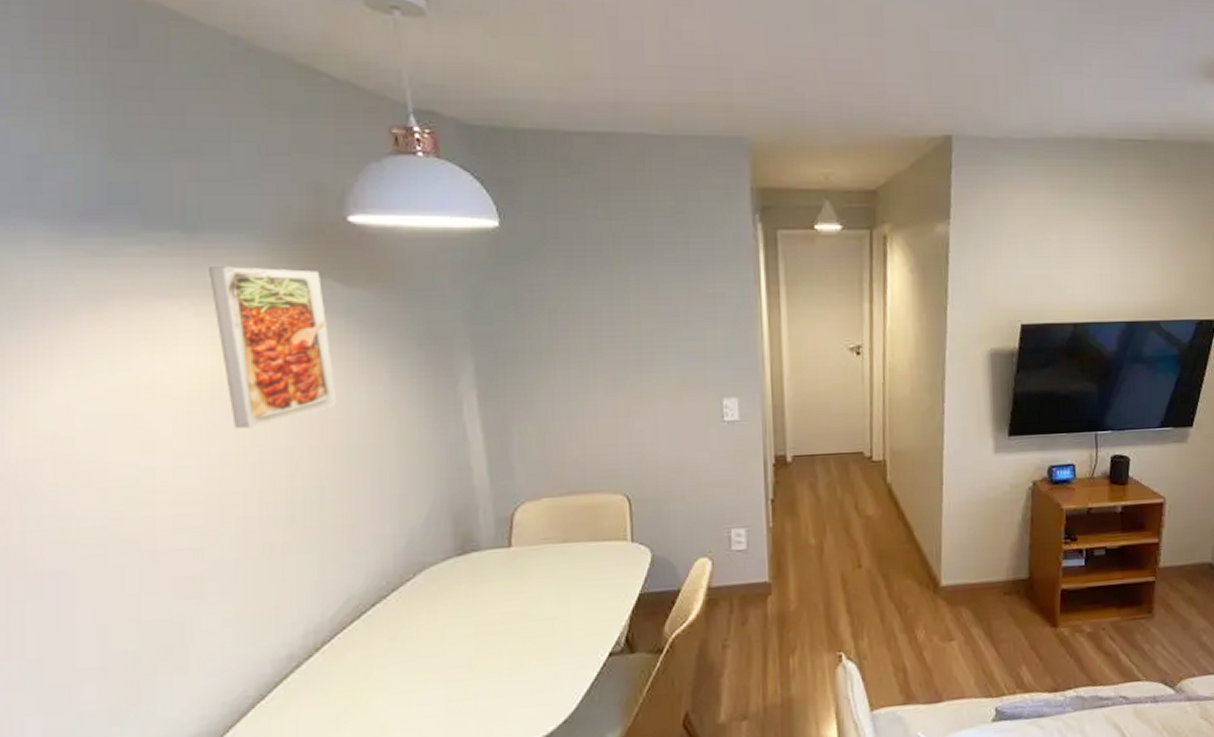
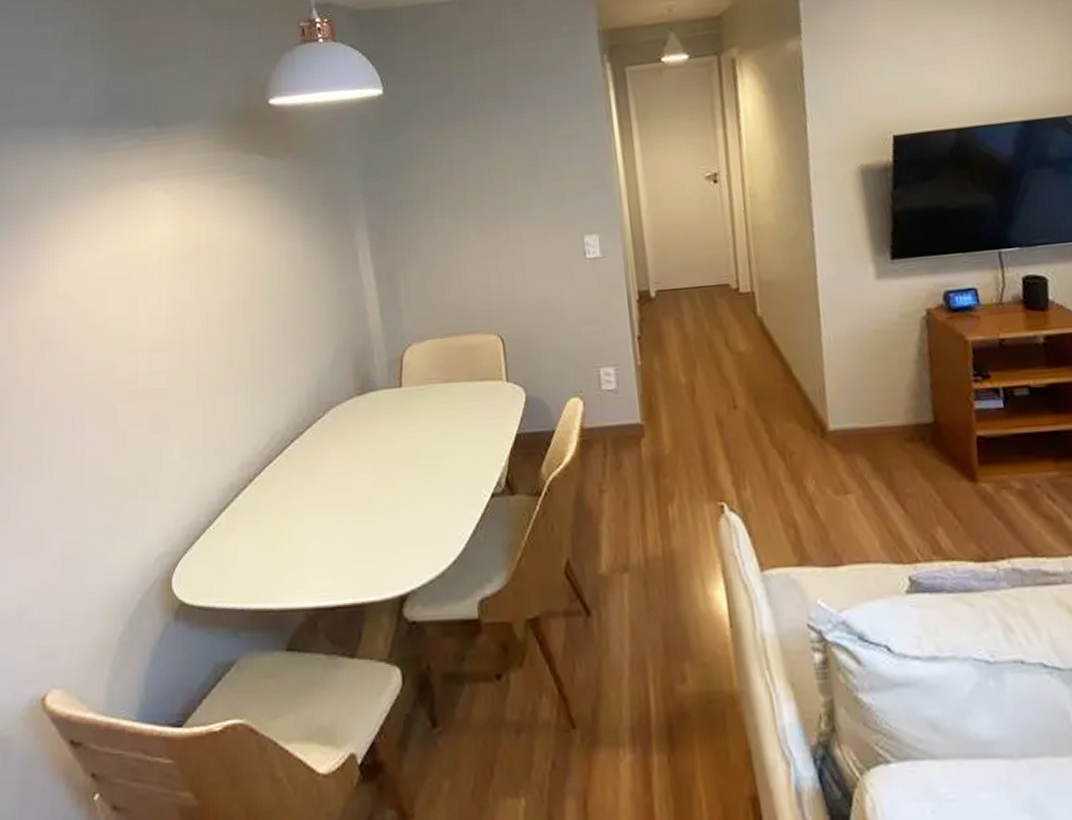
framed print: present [209,267,337,429] -> none [174,147,263,286]

